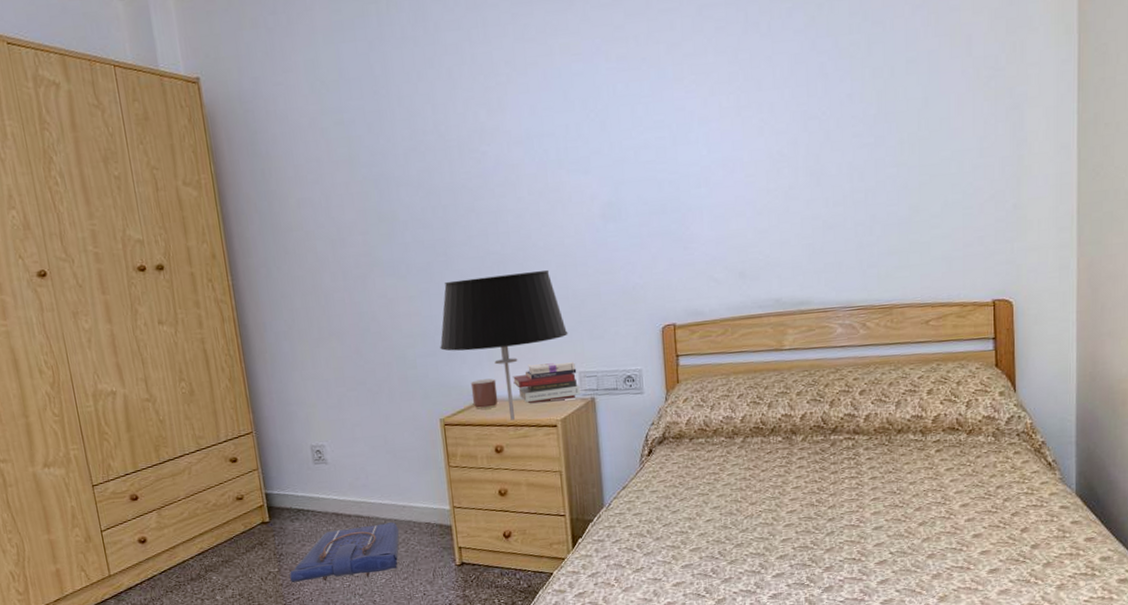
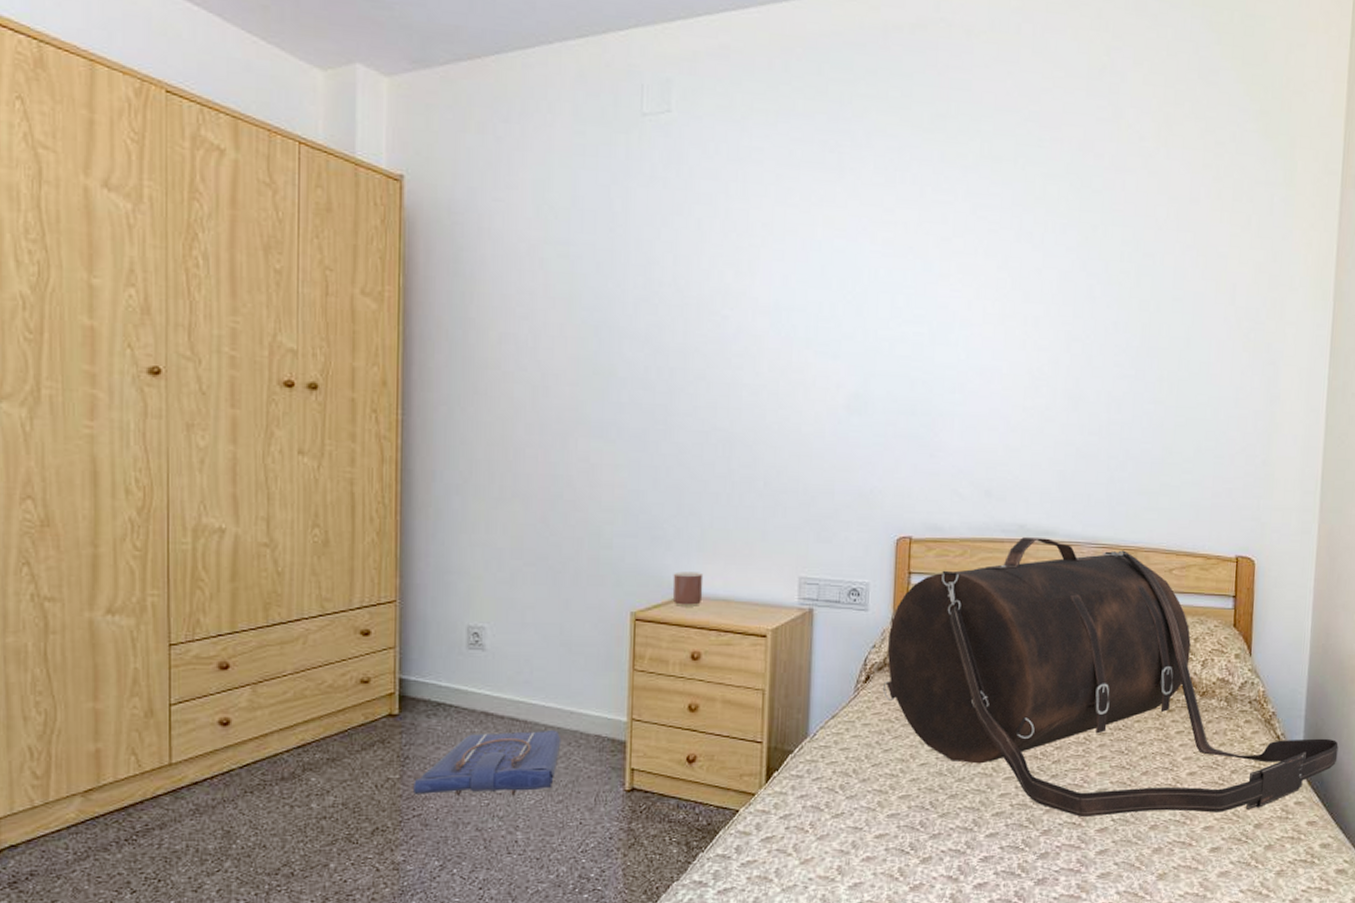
table lamp: present [440,270,568,420] -> none [643,453,793,623]
books: present [513,360,581,403] -> none [723,561,799,607]
duffel bag: none [664,308,1113,553] -> present [882,537,1339,818]

